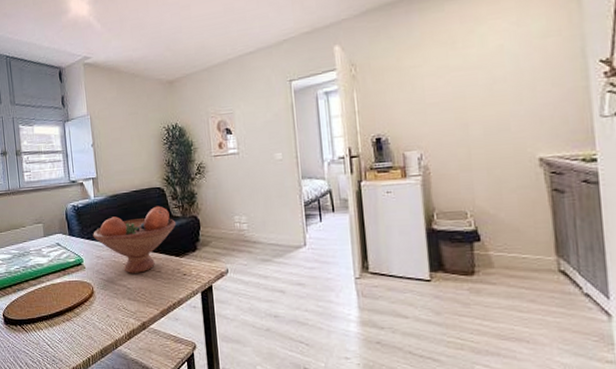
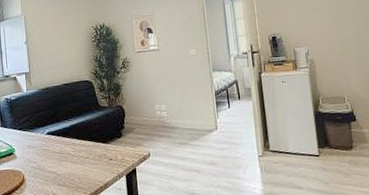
fruit bowl: present [93,206,177,273] -> none [24,97,104,161]

